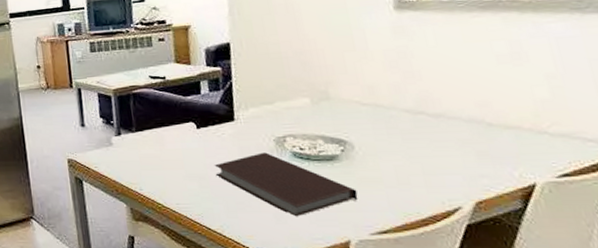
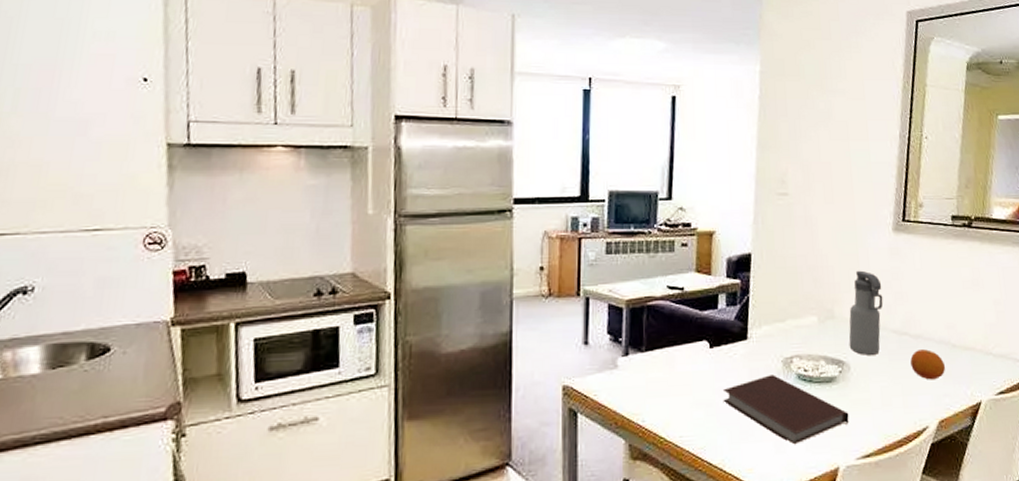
water bottle: none [347,51,390,135] -> present [848,270,884,355]
fruit: none [430,128,480,160] -> present [910,349,945,380]

